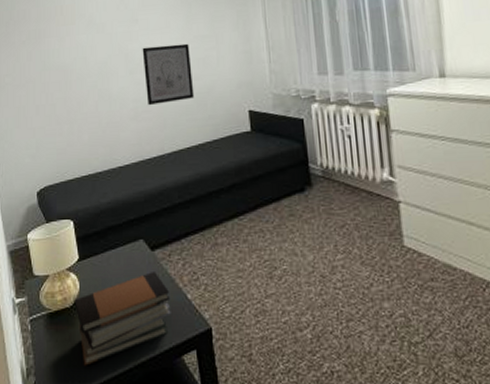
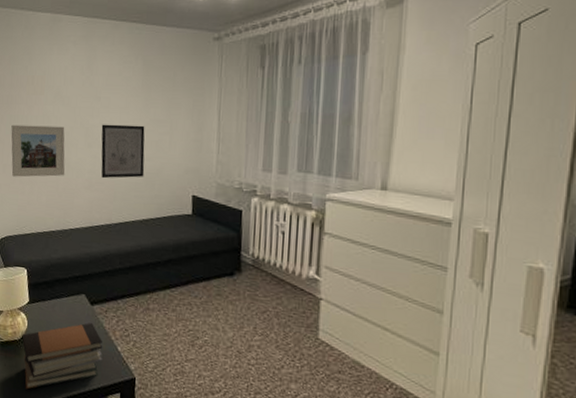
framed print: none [42,55,107,118] -> present [11,124,65,177]

